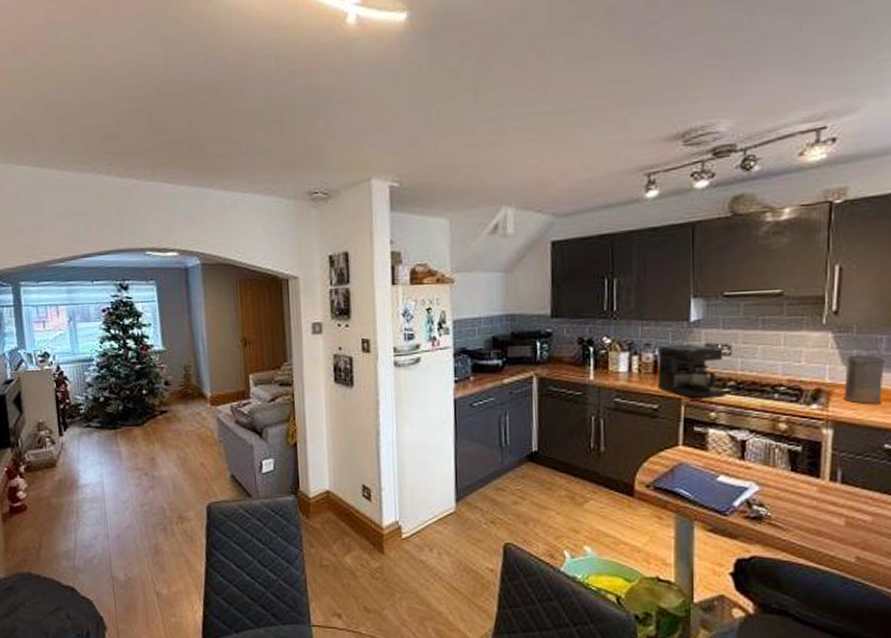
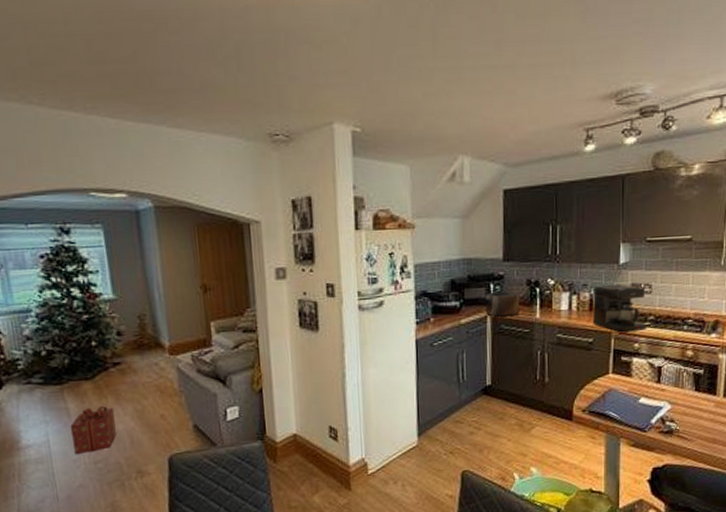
gift box: none [121,451,161,495] -> present [70,405,116,454]
toaster: none [530,349,570,377] -> present [485,291,520,317]

